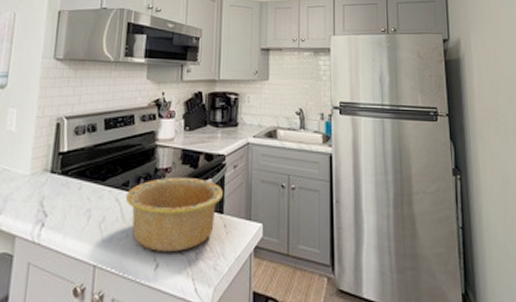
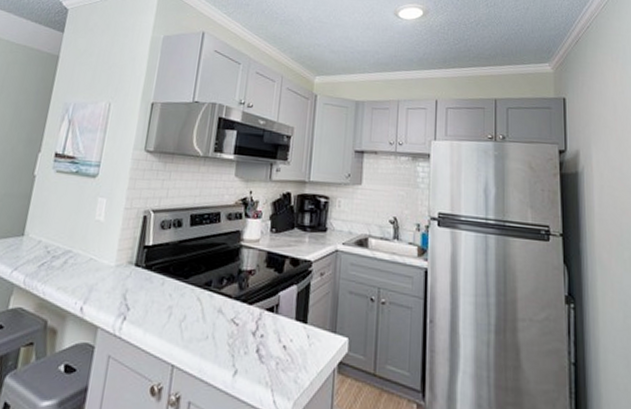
bowl: present [125,178,223,253] -> none [207,280,308,359]

